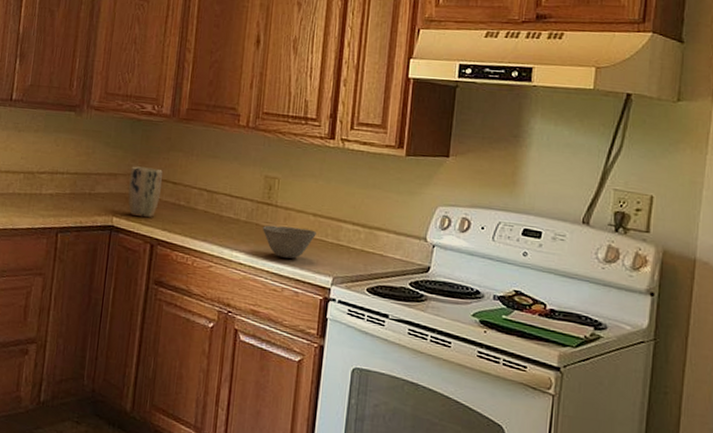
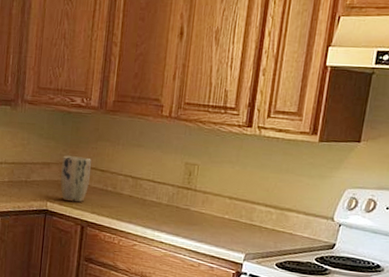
bowl: present [262,225,317,259] -> none [181,207,232,238]

